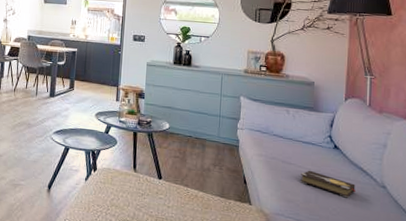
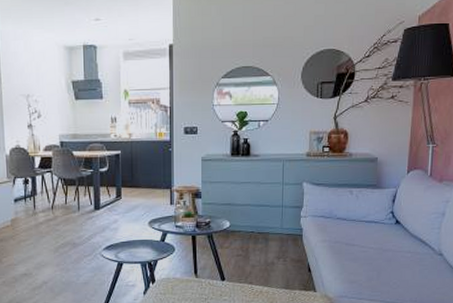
hardback book: present [300,170,356,198] -> none [363,249,415,271]

